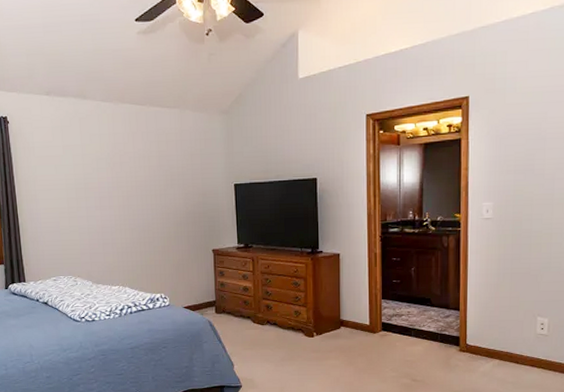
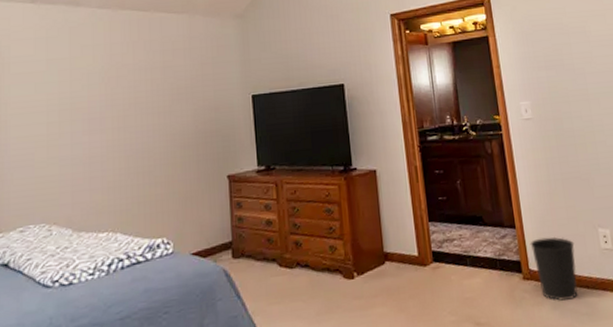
wastebasket: none [470,320,512,370] -> present [530,236,578,301]

